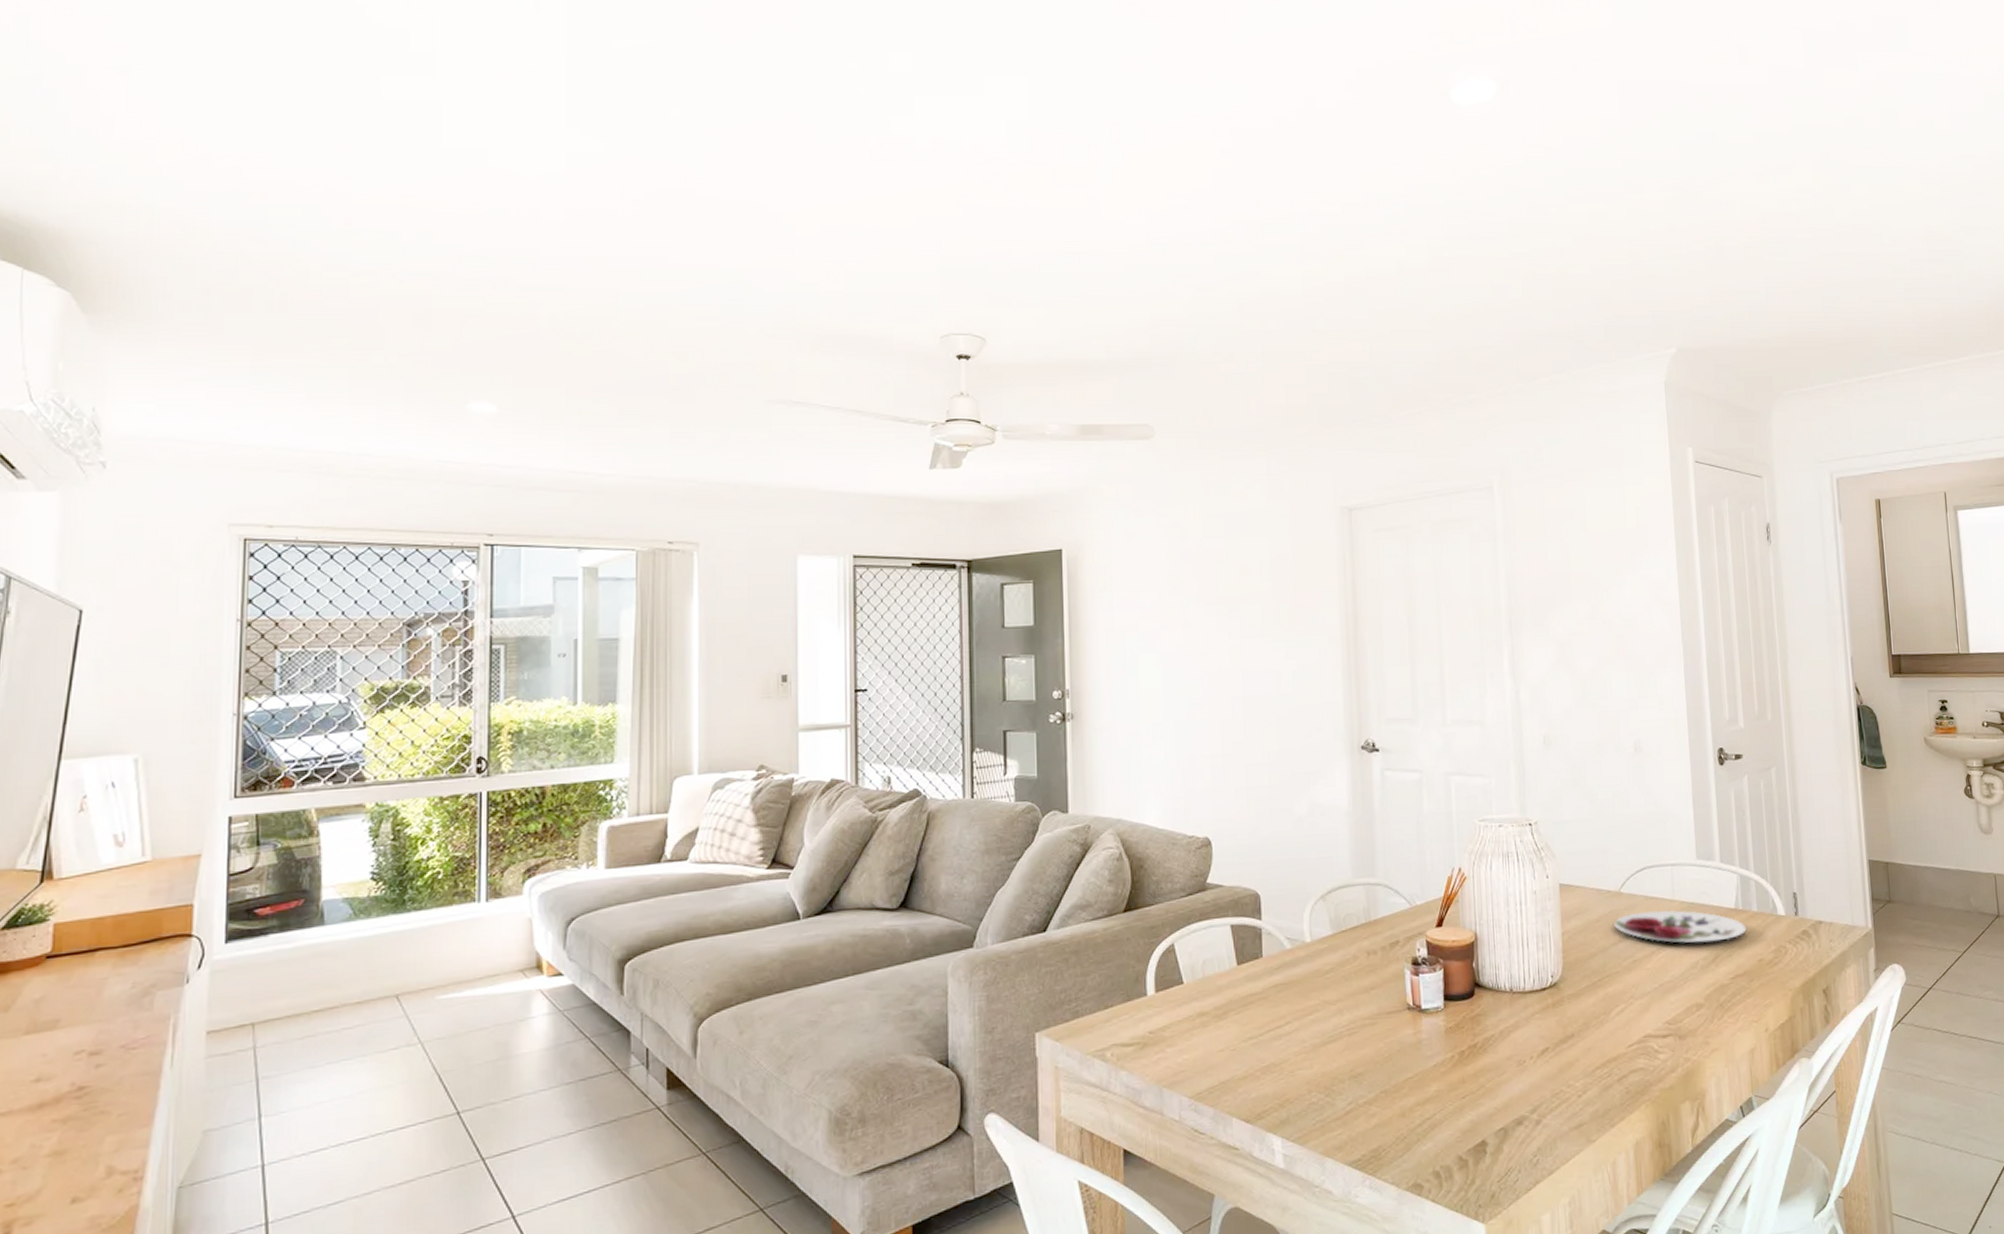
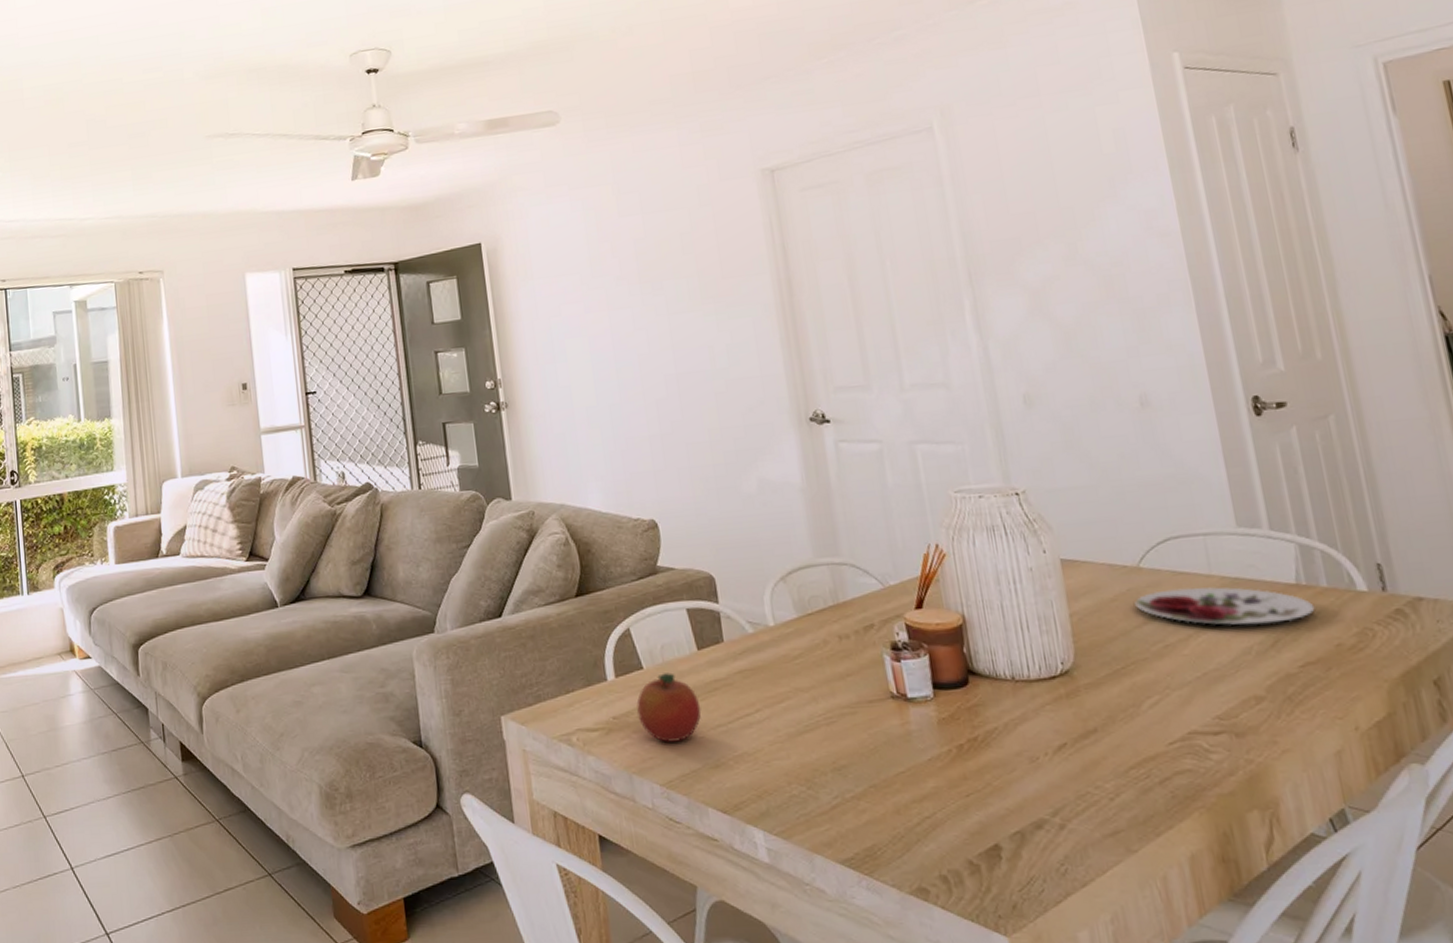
fruit: none [1172,987,1235,1056] -> present [636,672,701,742]

